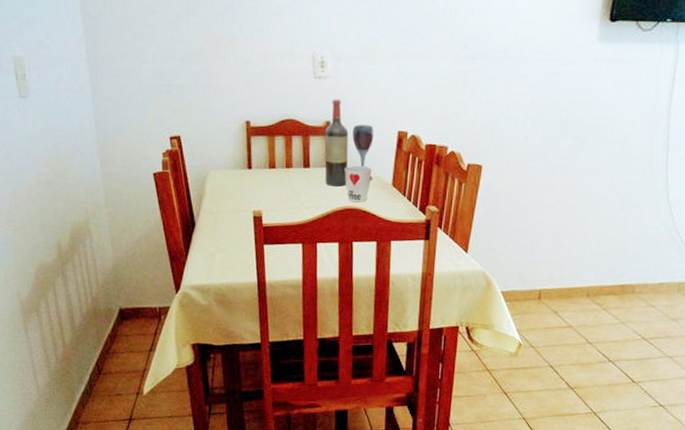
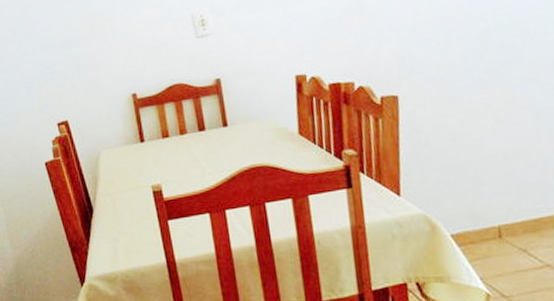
wine bottle: present [324,99,349,186] -> none [215,54,248,146]
cup: present [344,165,371,203] -> none [243,118,275,160]
cup: present [352,125,374,180] -> none [245,75,275,133]

